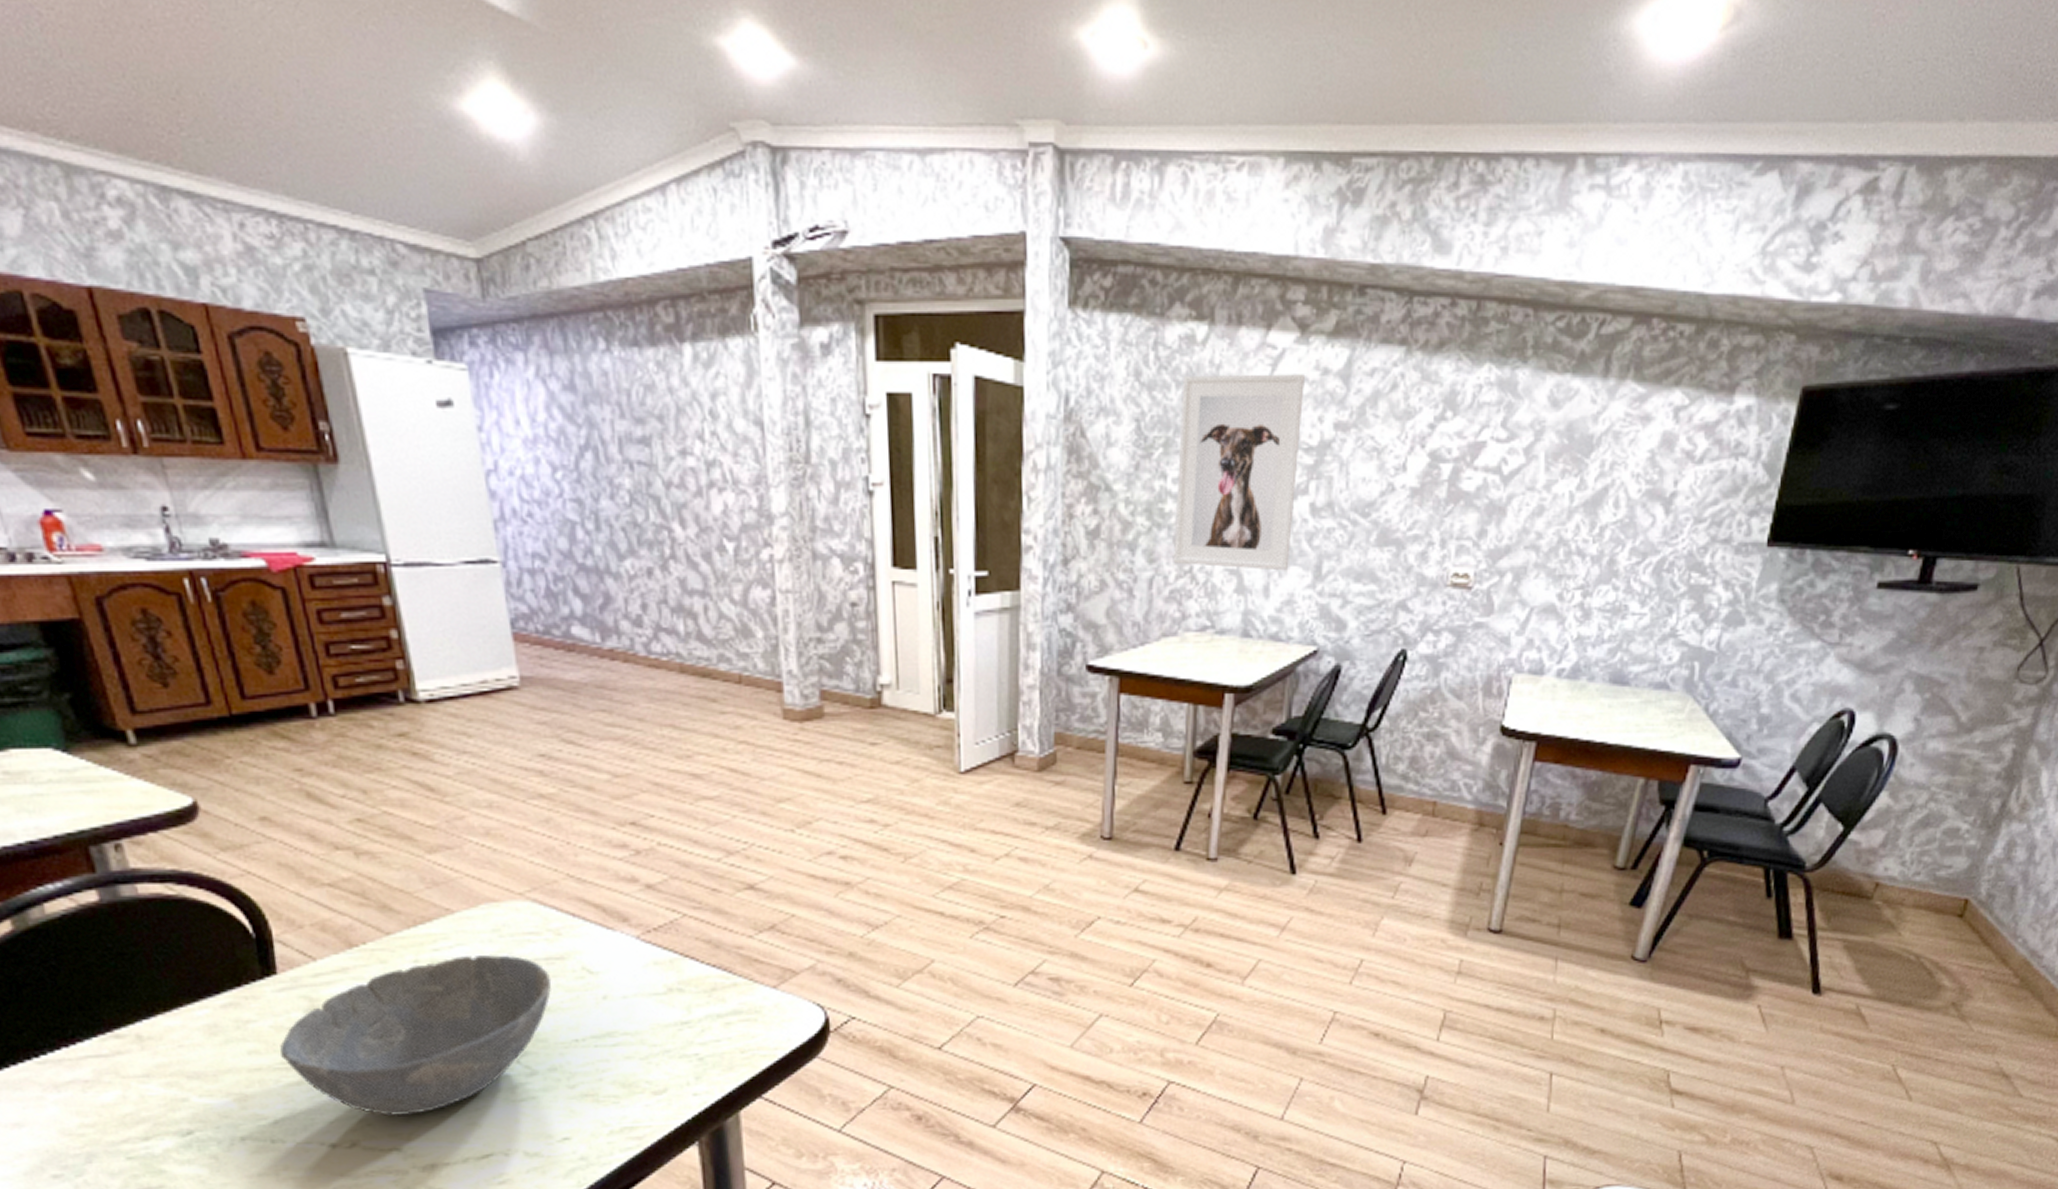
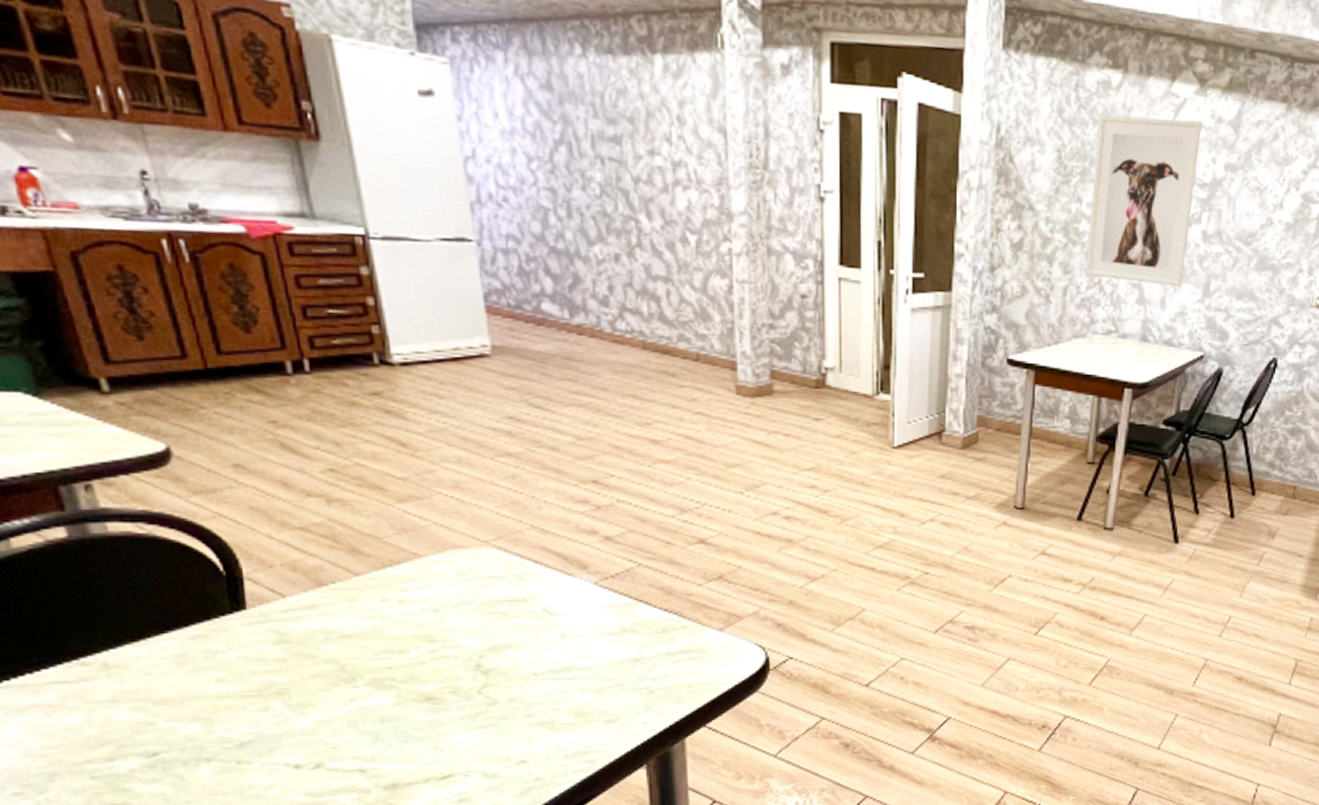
bowl: present [280,955,552,1117] -> none [248,596,514,741]

